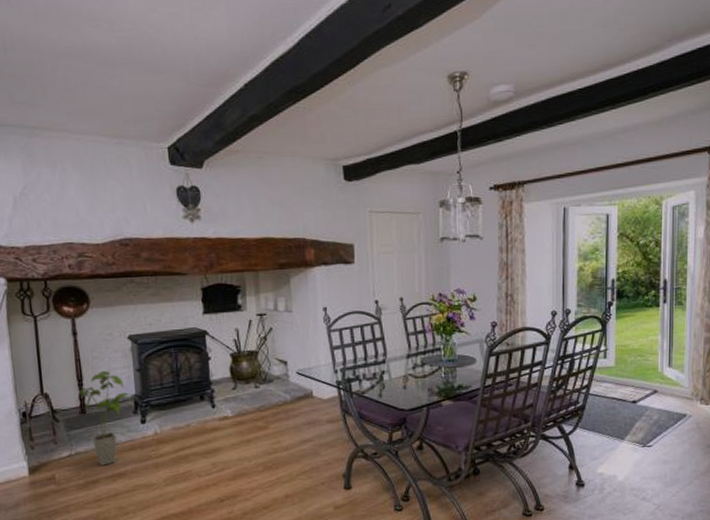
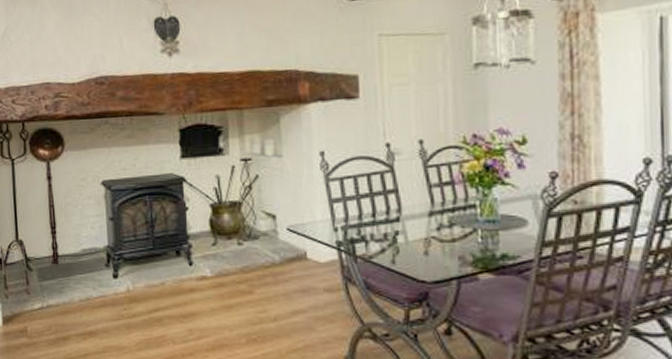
house plant: present [77,370,133,466] -> none [50,218,105,322]

